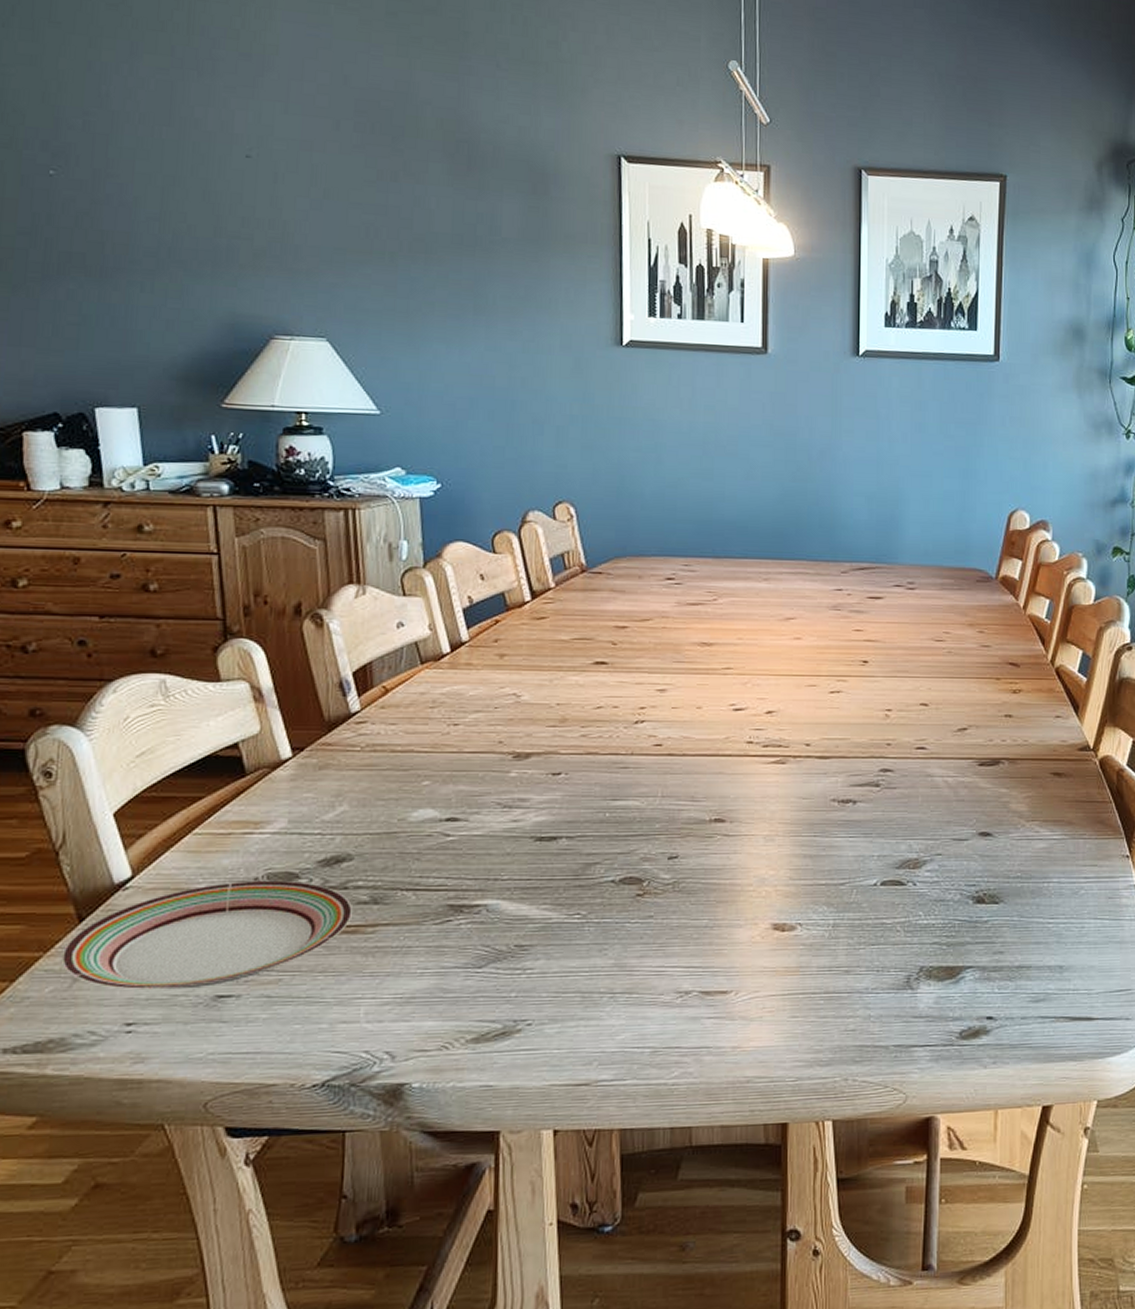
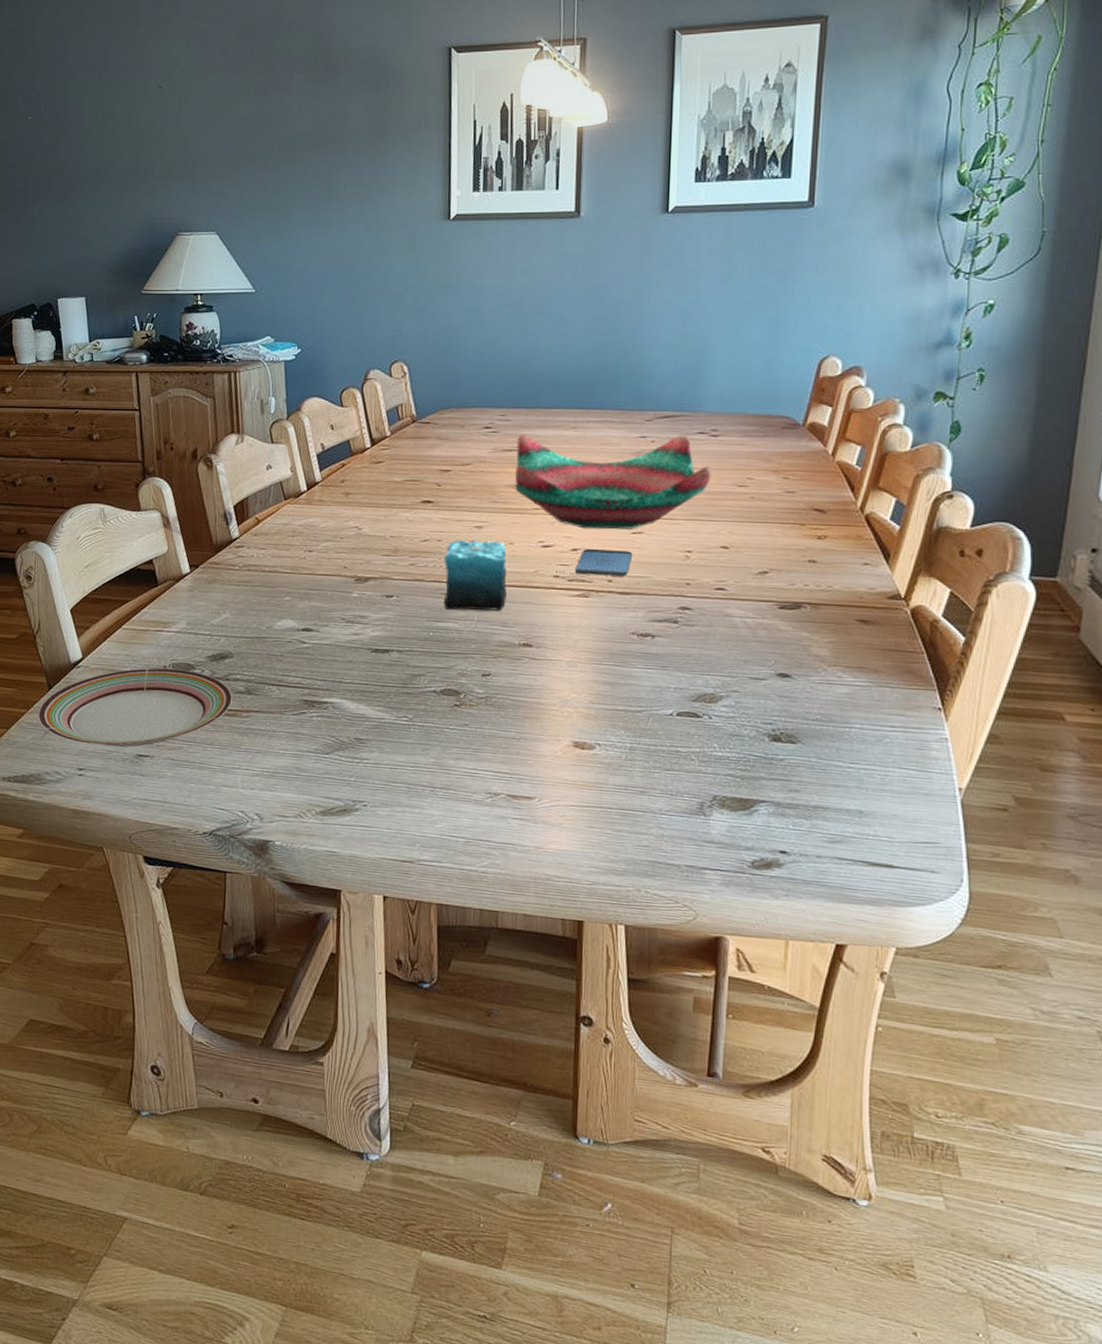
candle: none [621,692,695,785] -> present [443,528,507,611]
decorative bowl: none [702,587,909,689] -> present [515,435,712,530]
smartphone: none [771,711,830,739] -> present [576,549,632,577]

